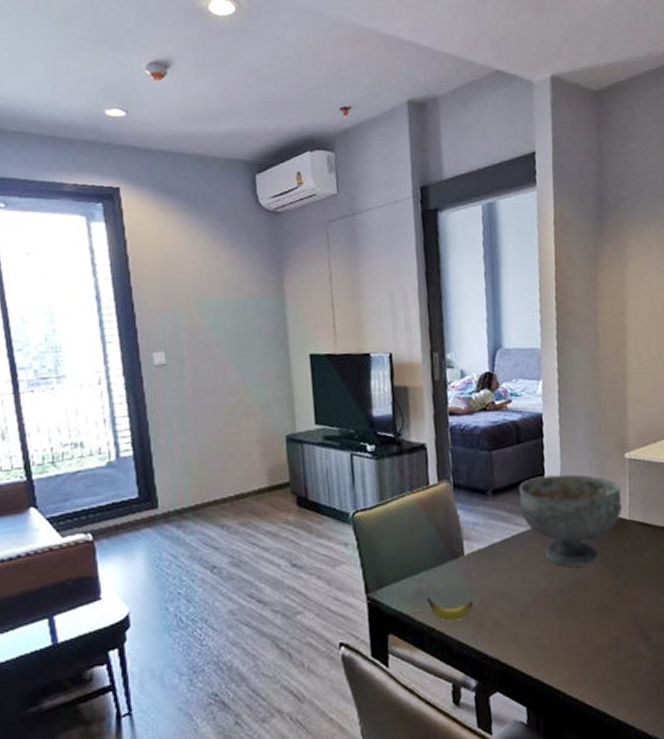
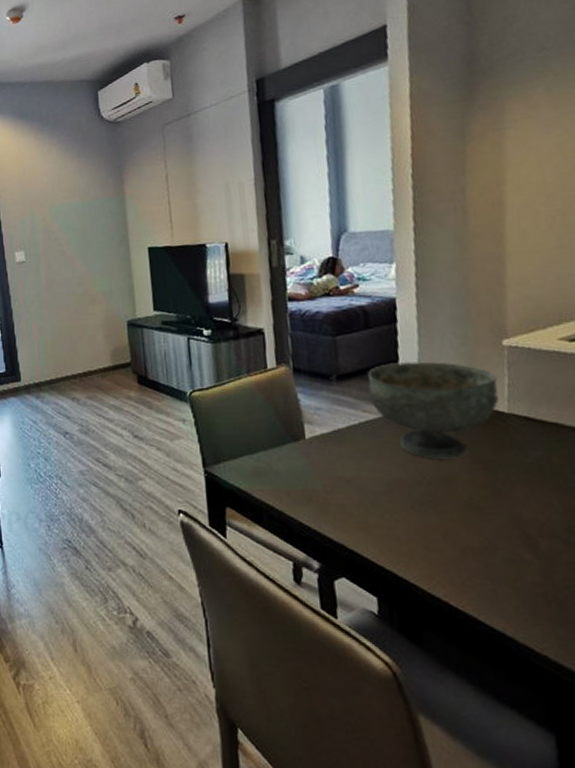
banana: present [426,597,473,621] -> none [264,476,316,502]

